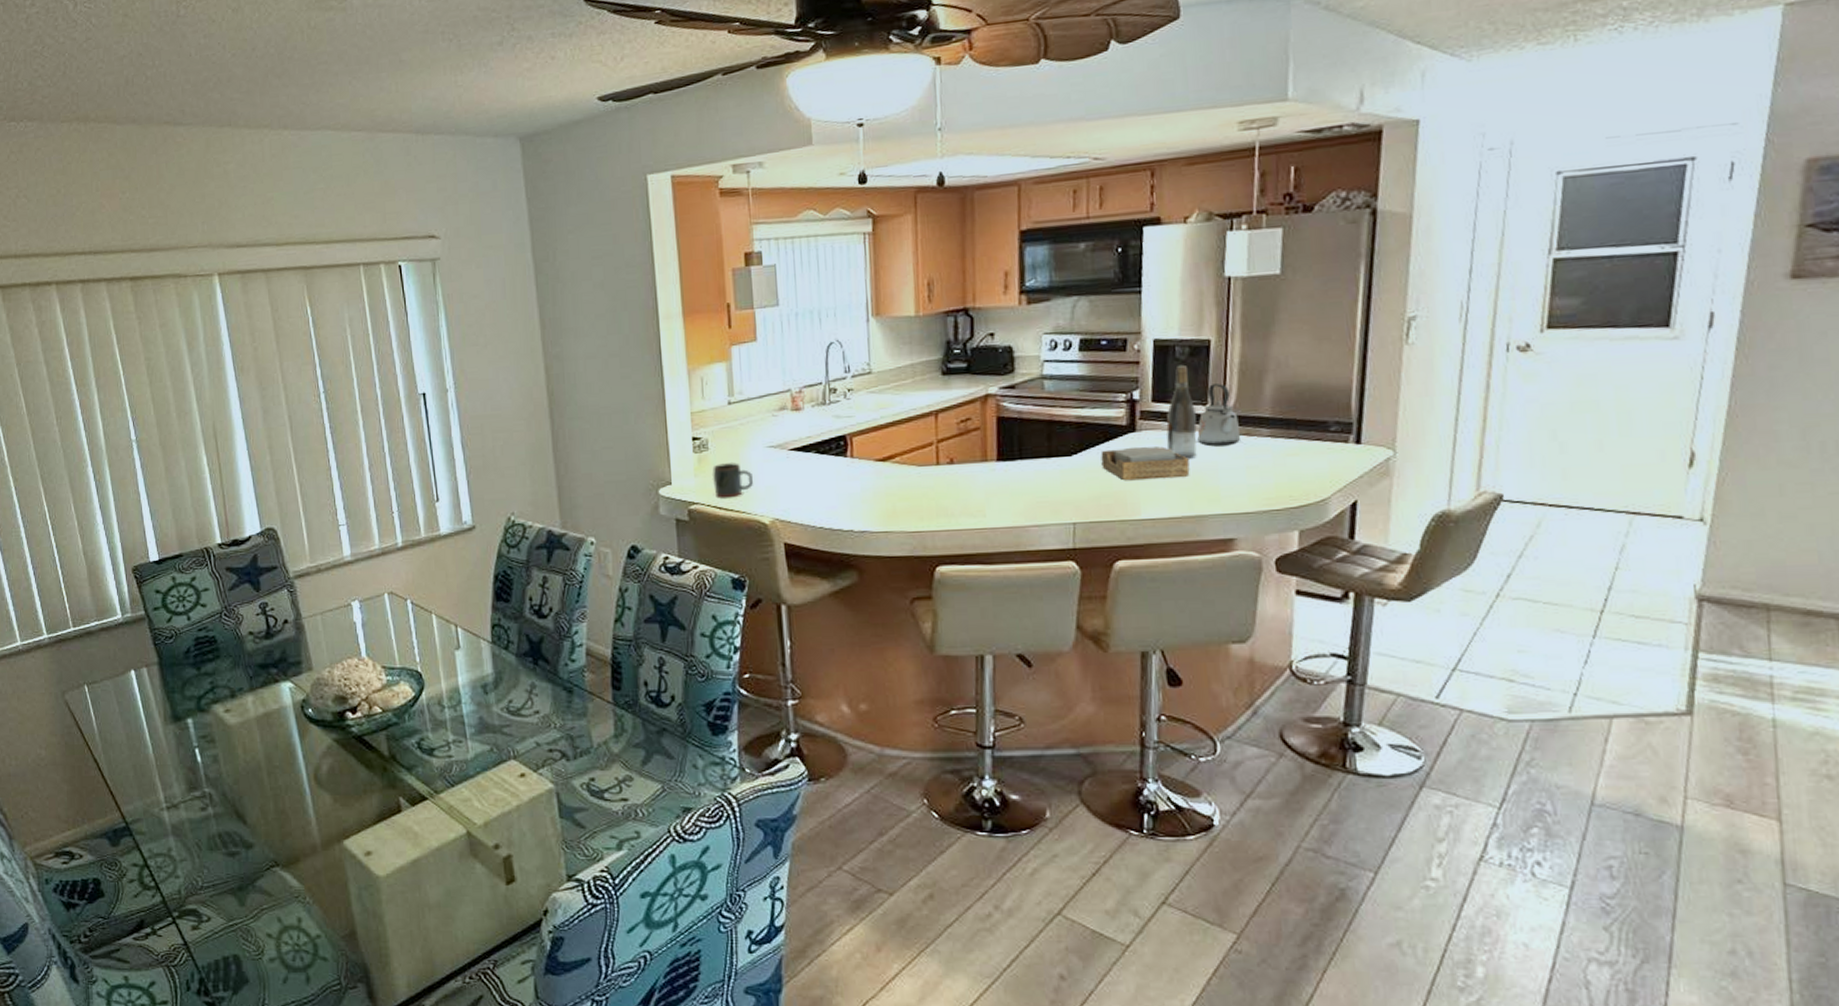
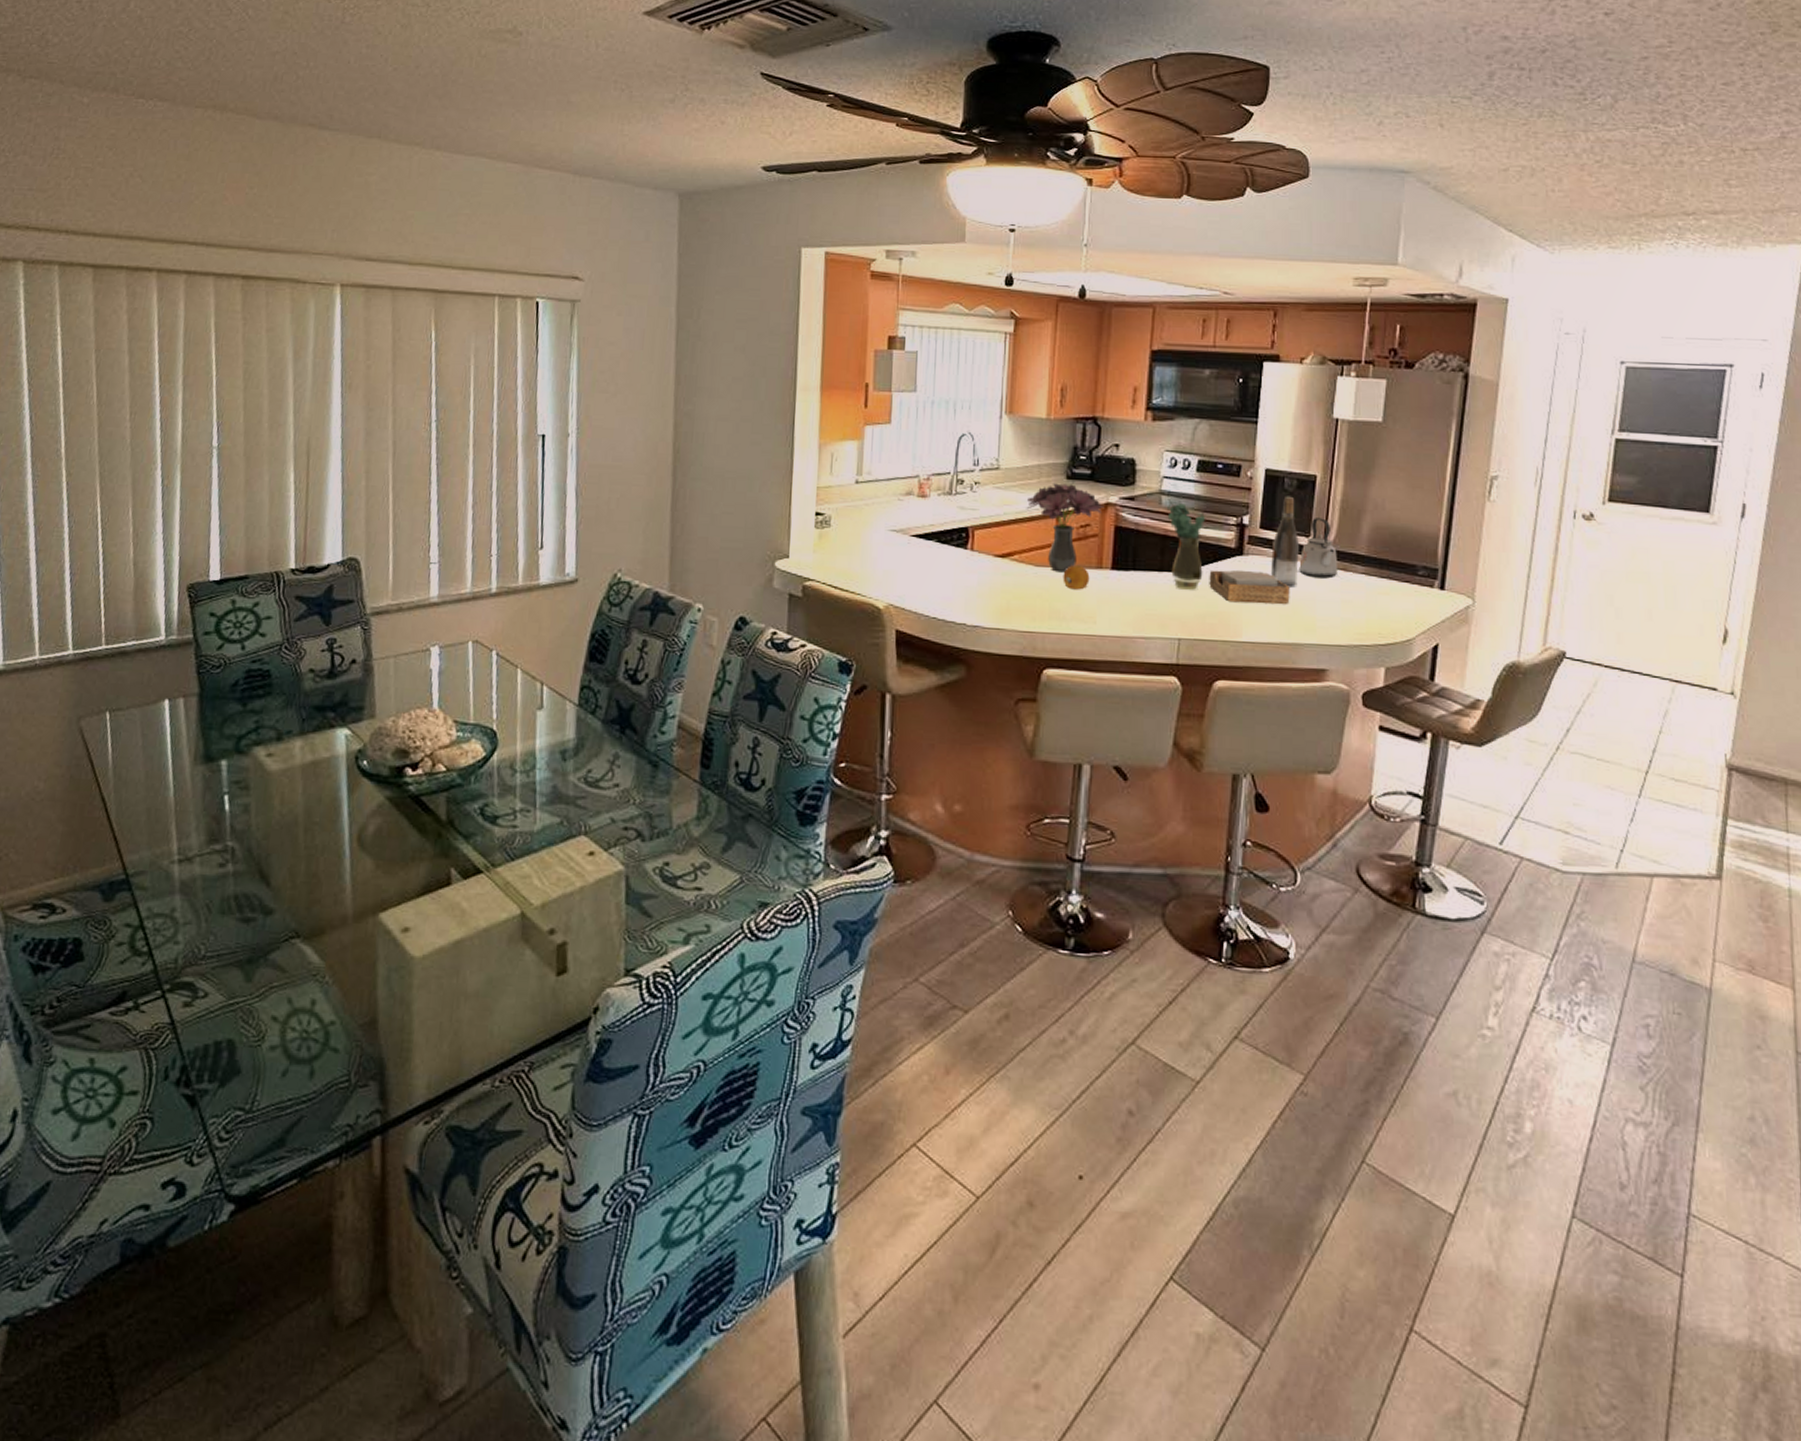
mug: present [711,463,753,497] -> none [830,542,872,577]
flower arrangement: none [903,379,984,470] -> present [1026,483,1105,573]
fruit: none [947,461,976,486] -> present [1063,565,1090,590]
vase: none [1050,383,1095,474] -> present [1167,499,1205,591]

